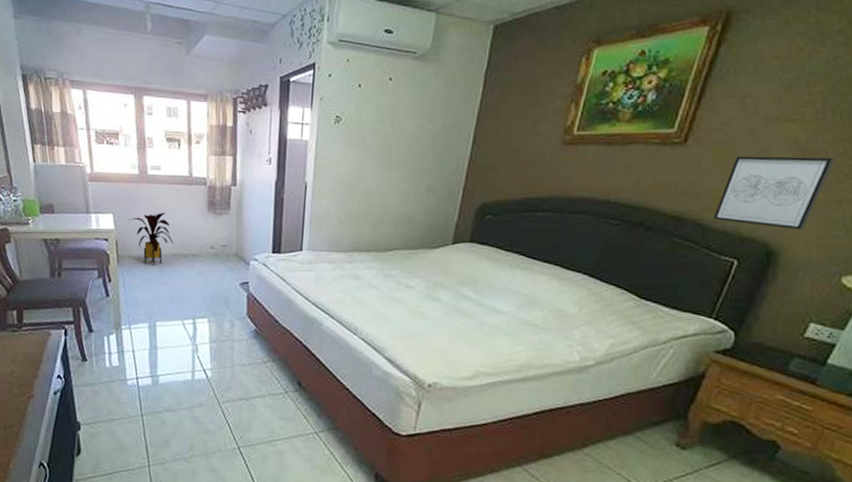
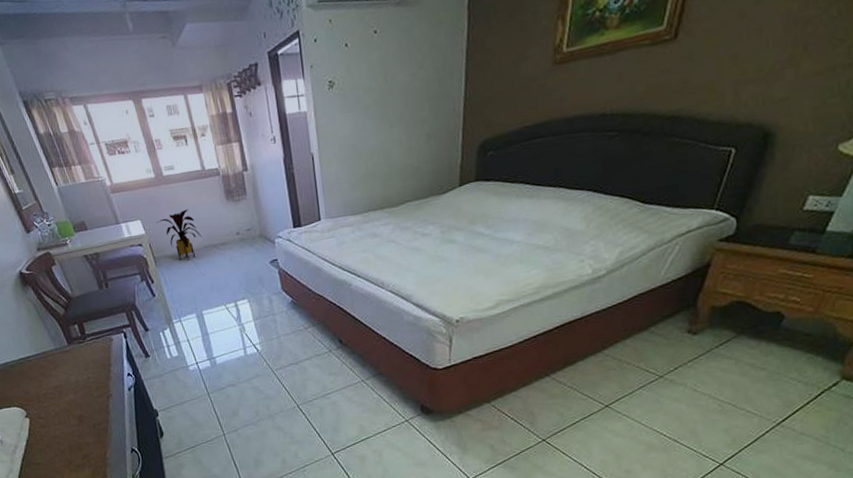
wall art: present [713,156,835,229] -> none [708,23,829,112]

